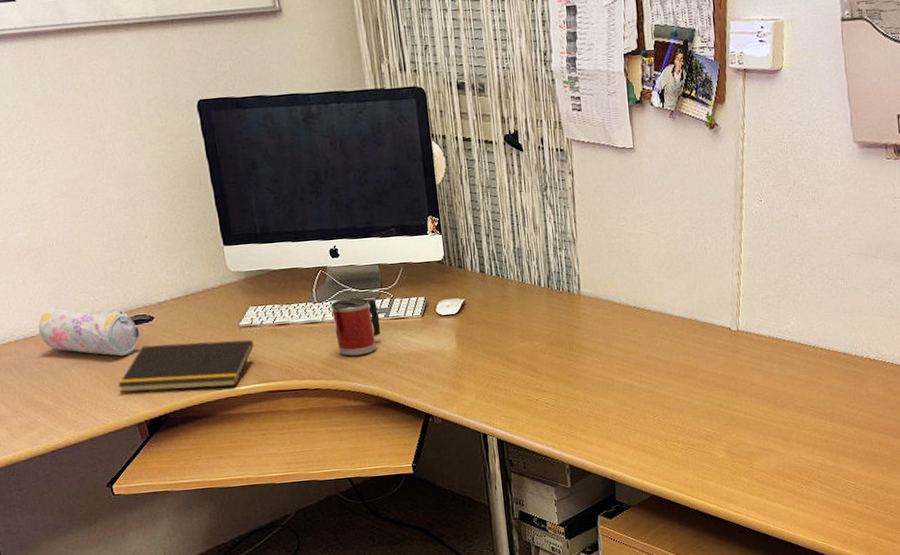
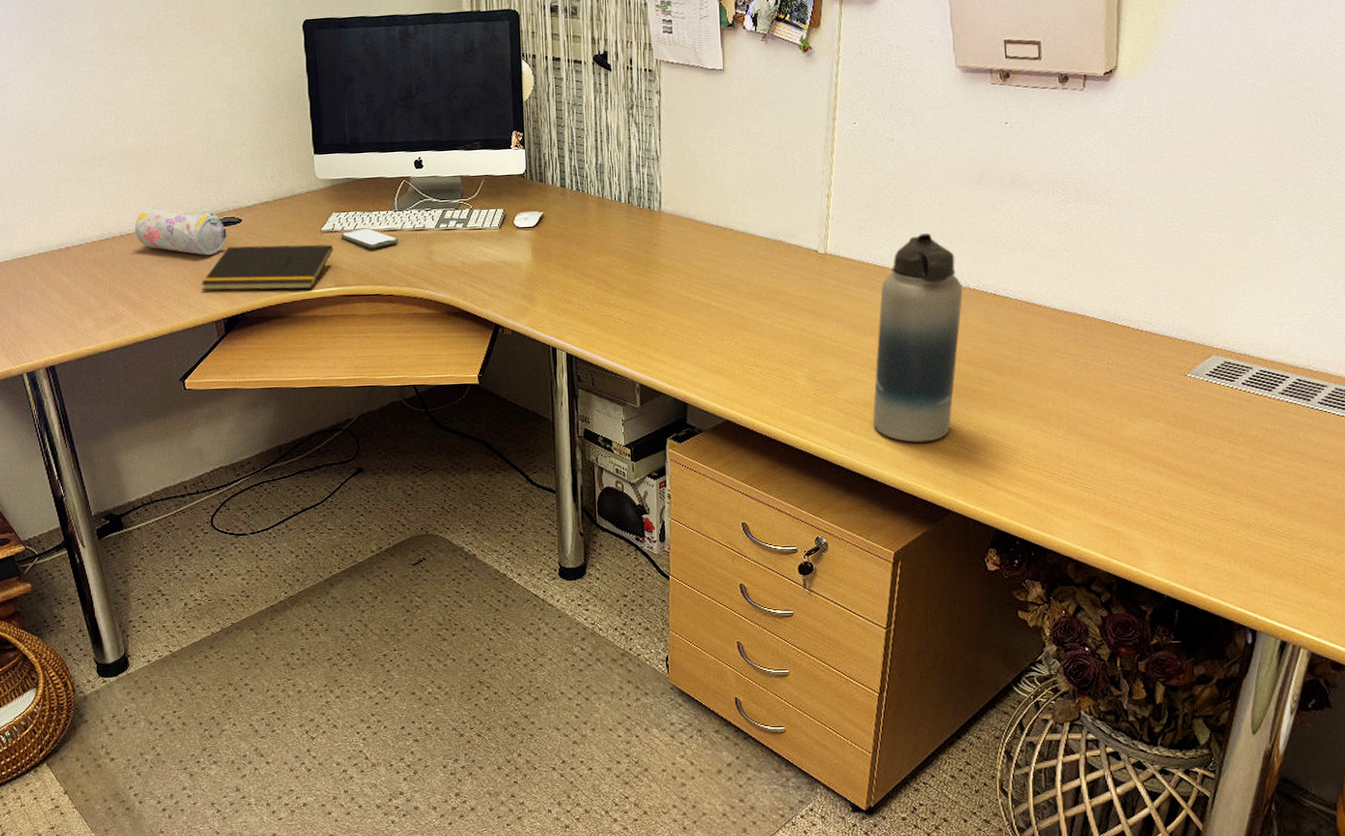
smartphone: none [260,322,321,343] -> present [341,229,399,249]
mug: present [330,297,381,356] -> none [411,207,458,264]
water bottle: none [785,307,864,506] -> present [873,232,963,443]

